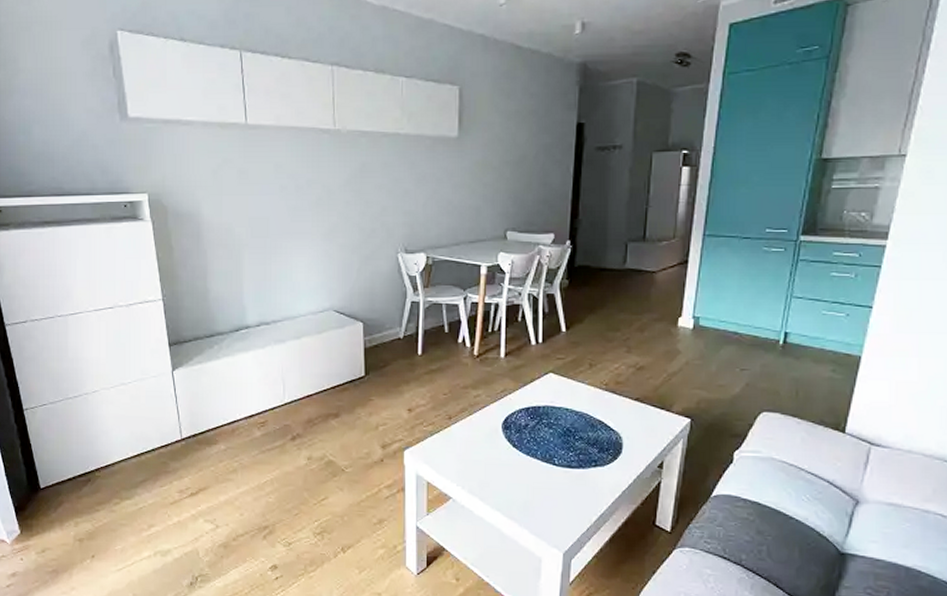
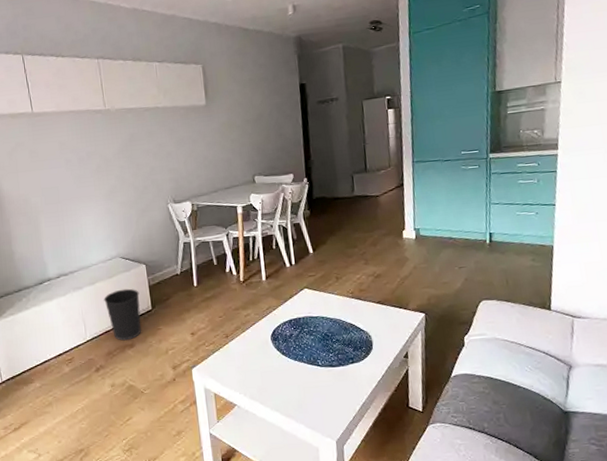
wastebasket: none [309,348,352,409] -> present [104,288,142,341]

